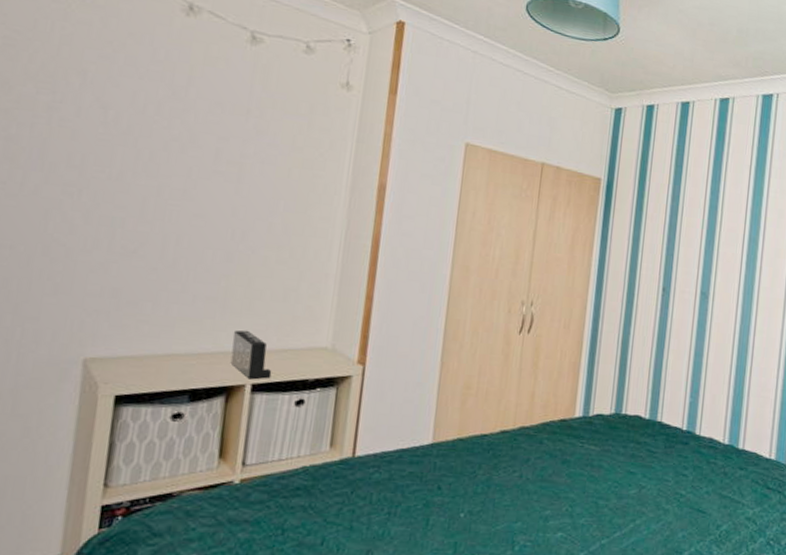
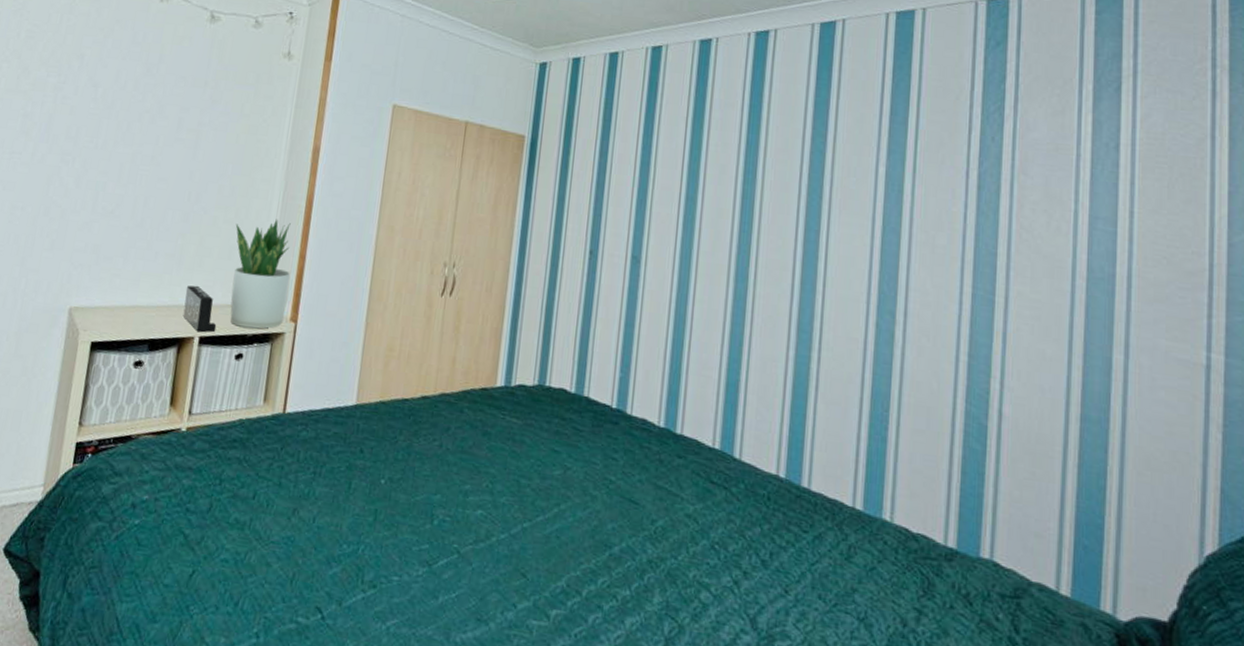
planter: none [287,259,356,374] -> present [230,219,291,330]

